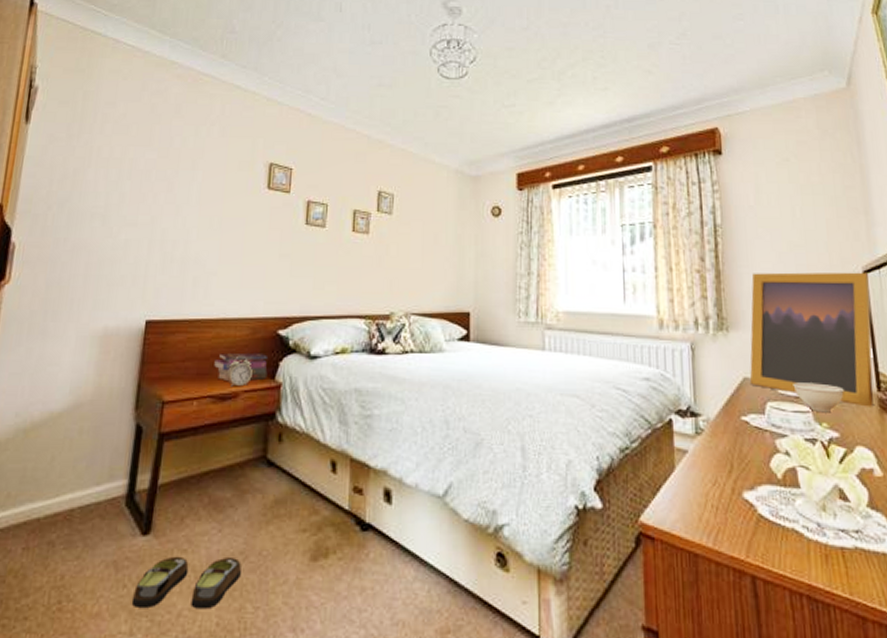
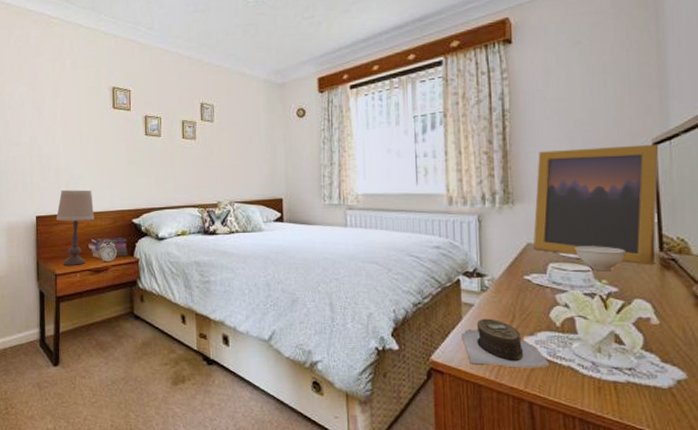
slippers: present [131,556,242,609] -> none [52,380,124,416]
table lamp: none [173,288,228,391] -> present [55,190,95,267]
jewelry box: none [675,468,773,532] -> present [461,318,550,368]

